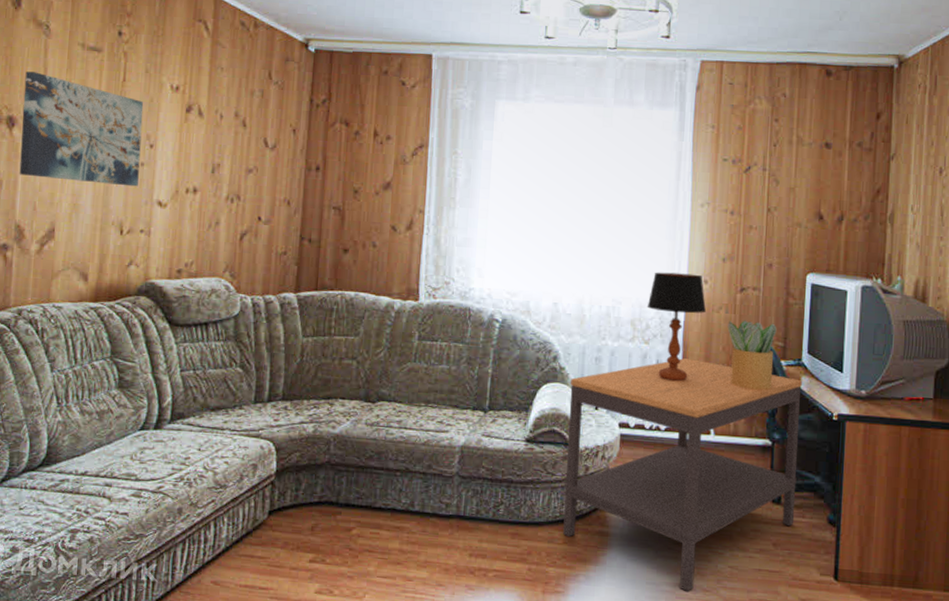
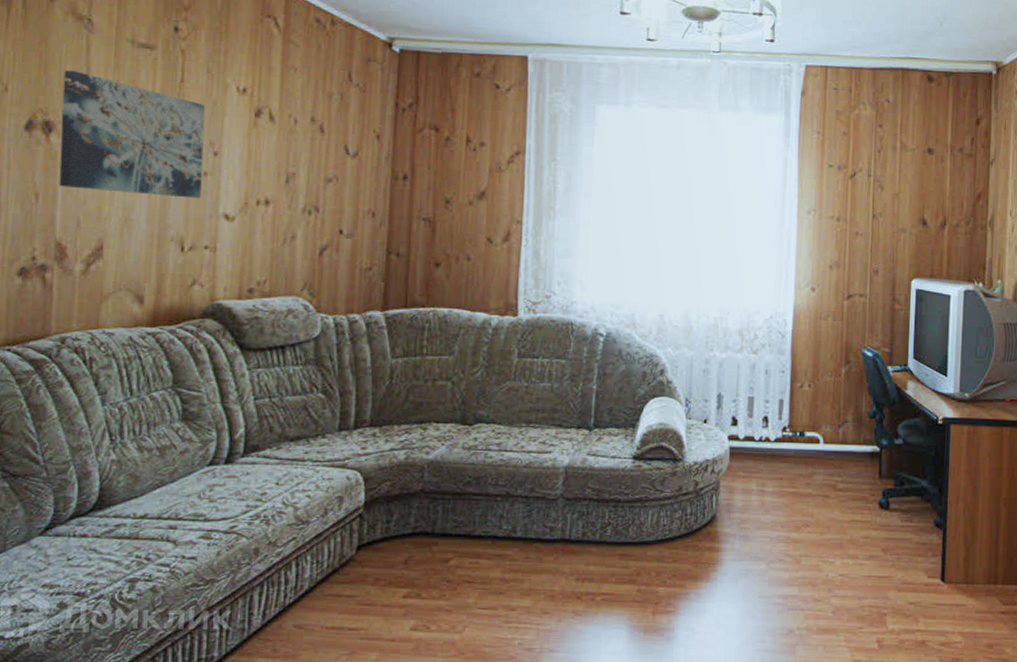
side table: present [563,357,802,591] -> none [673,366,908,602]
table lamp: present [647,272,707,381] -> none [755,280,815,391]
potted plant: present [727,320,777,391] -> none [835,327,883,397]

